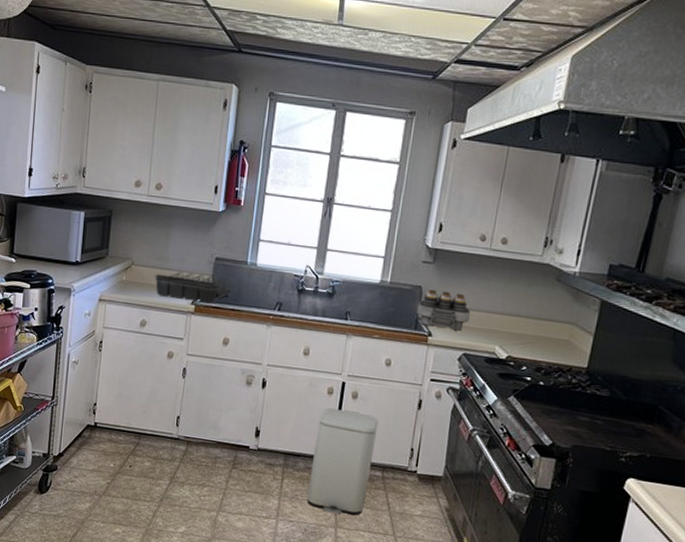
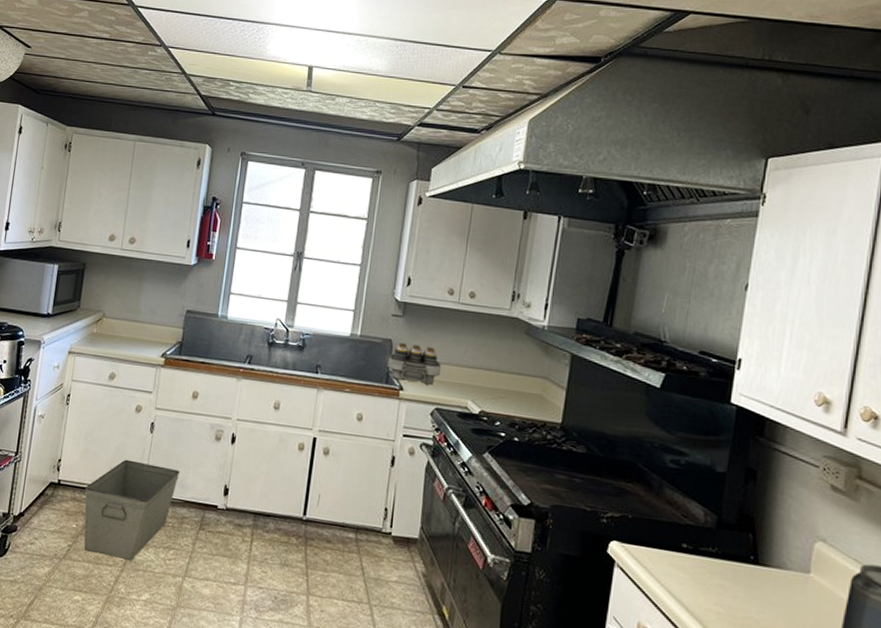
storage bin: none [120,403,212,497] -> present [83,459,180,560]
dish rack: present [155,271,231,304] -> none [125,323,201,357]
pedal bin: present [306,408,379,516] -> none [277,465,351,582]

